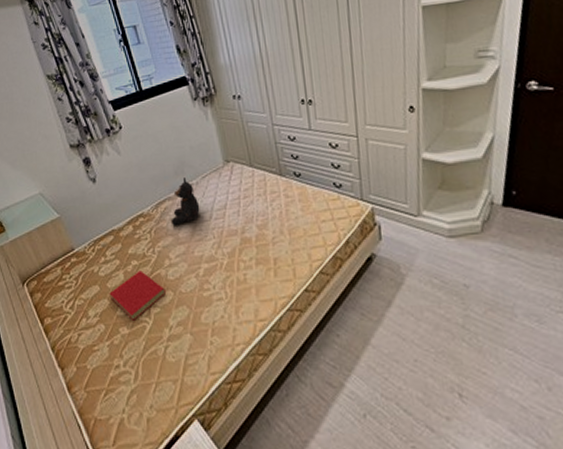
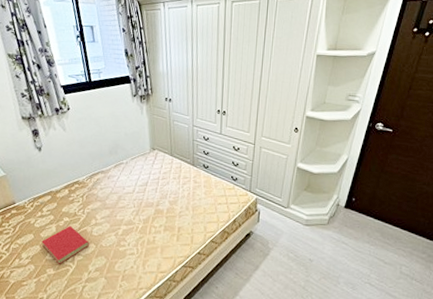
teddy bear: present [170,176,200,226] -> none [101,156,126,194]

